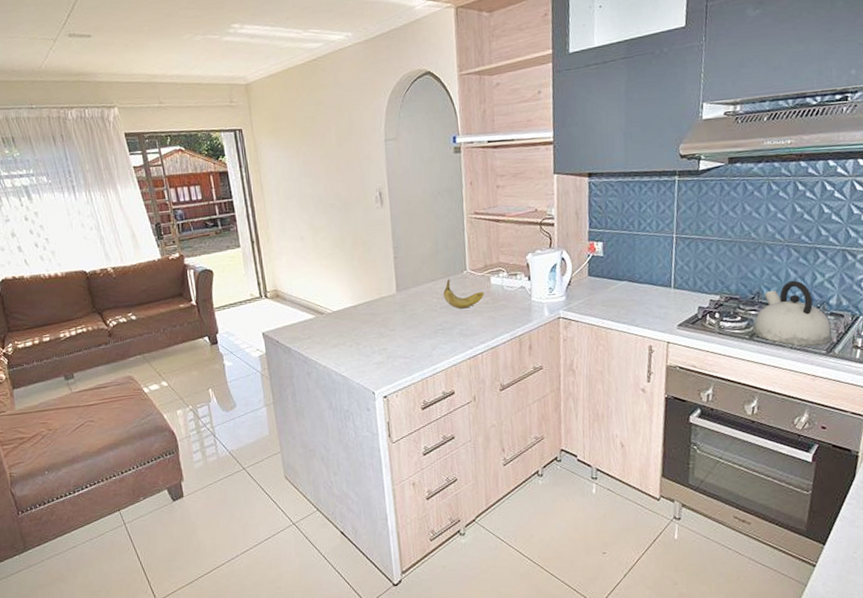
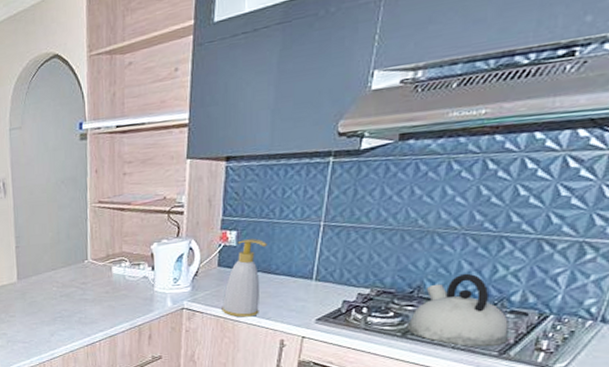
fruit: present [443,279,484,309] -> none [63,268,105,298]
soap bottle: none [594,248,630,325] -> present [221,238,267,318]

